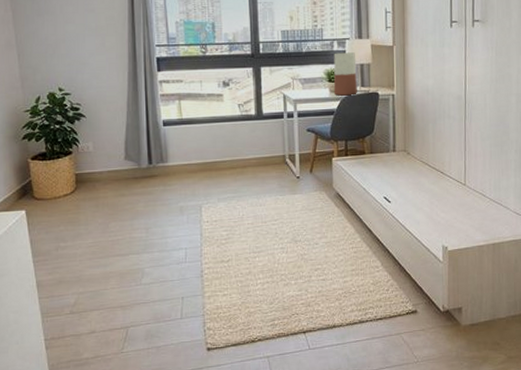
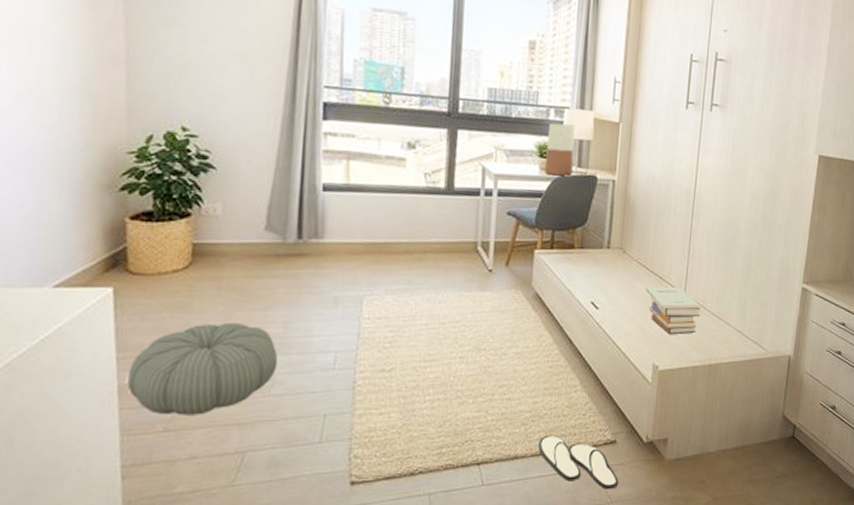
pouf: none [42,230,144,301] -> present [127,322,278,415]
slippers: none [352,307,423,351] -> present [539,434,619,489]
books: none [429,180,481,220] -> present [644,286,701,335]

